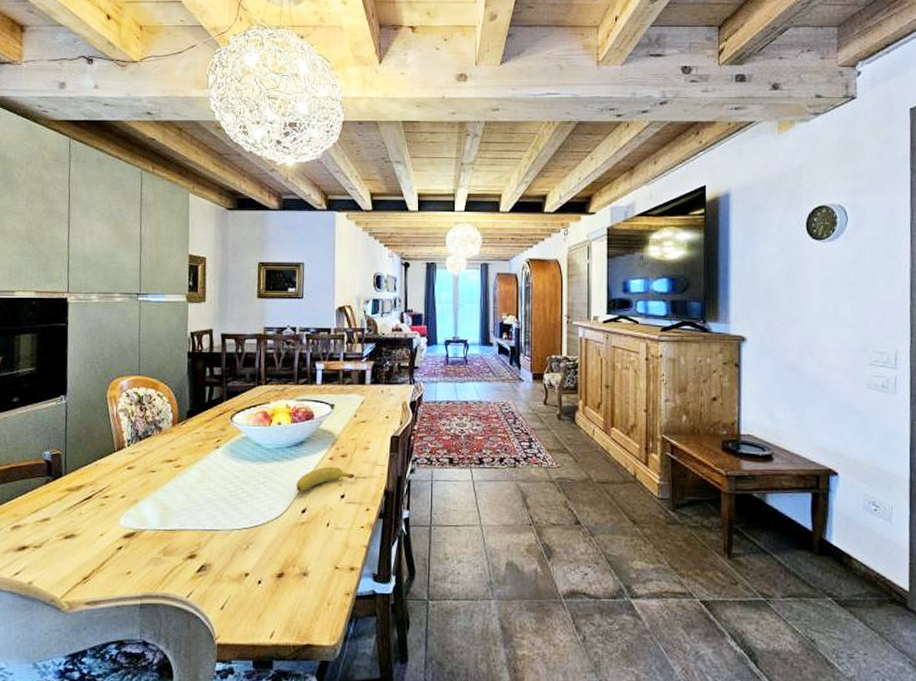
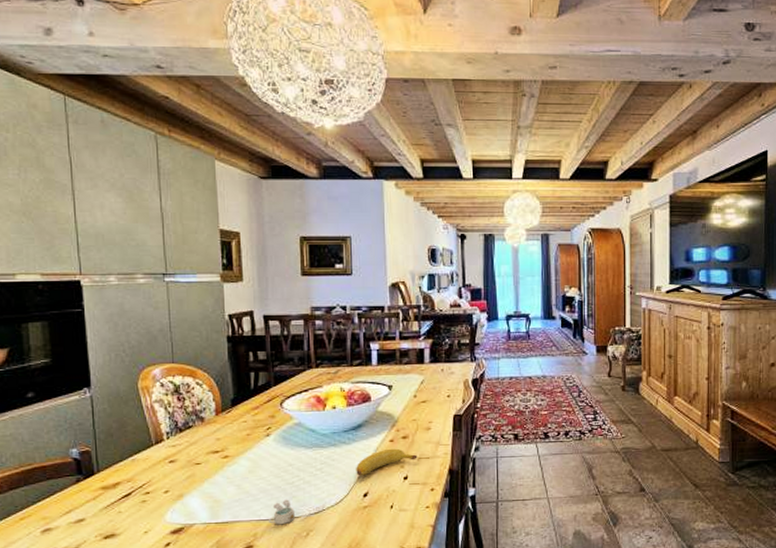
cup: none [211,511,265,536] -> present [268,499,325,525]

